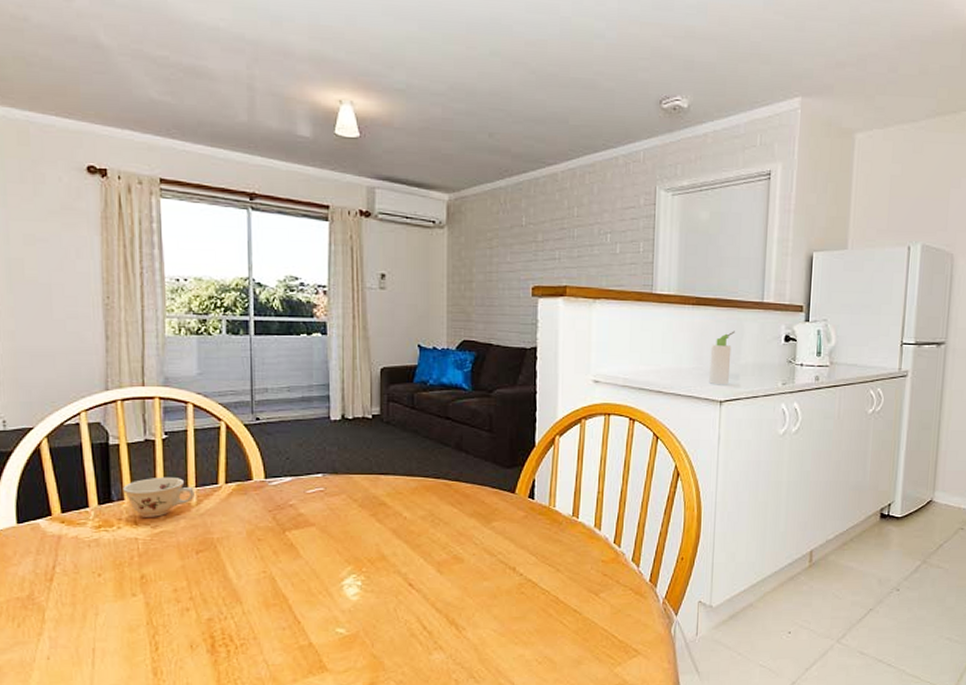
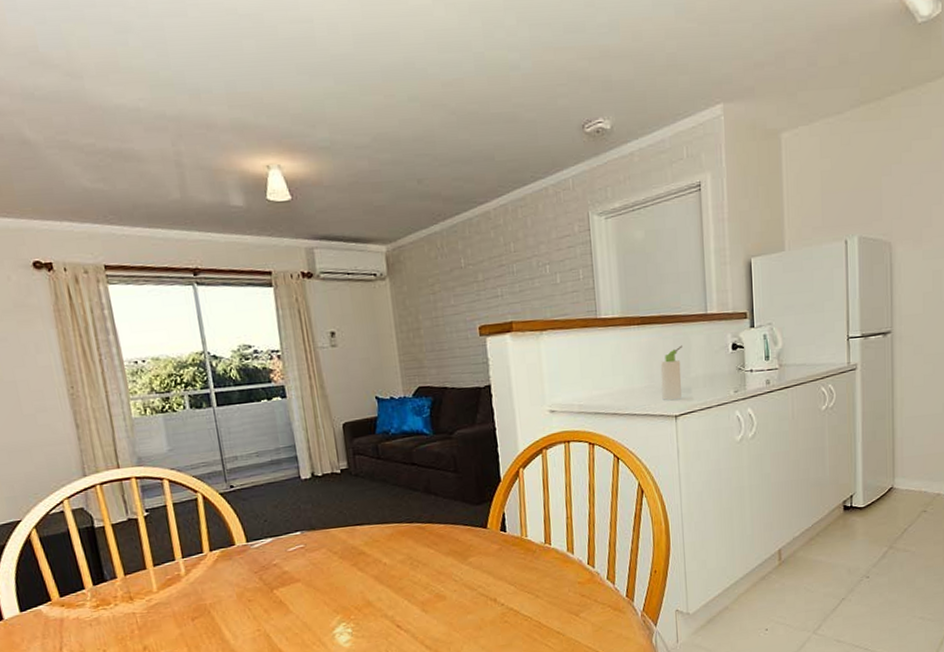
teacup: present [123,476,194,517] -> none [114,551,183,592]

